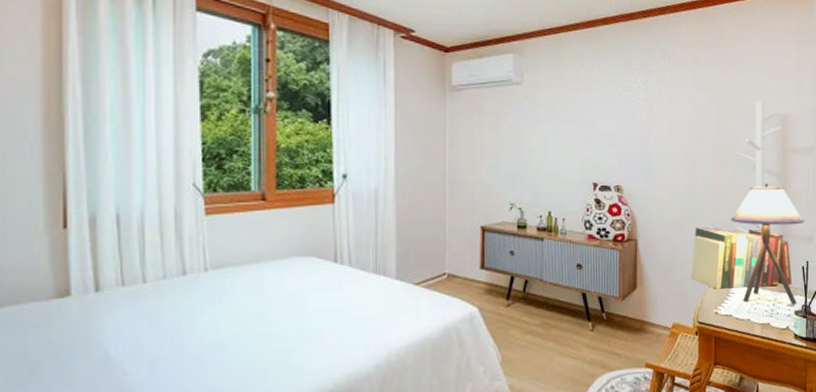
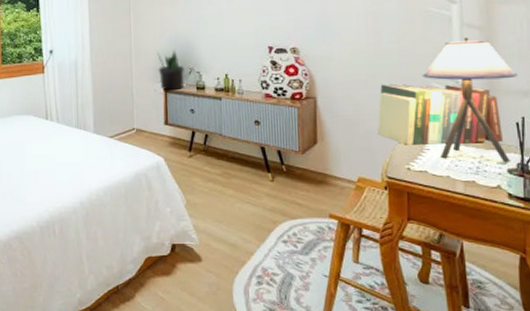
planter: none [475,181,504,229] -> present [157,50,184,91]

